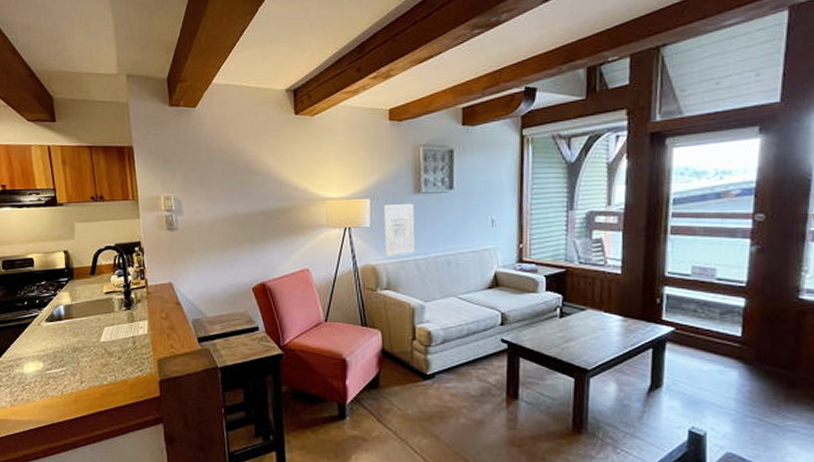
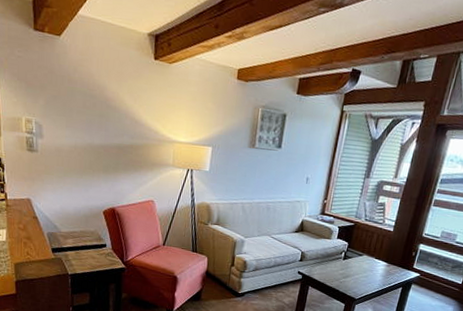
wall art: present [383,204,414,256] -> none [219,154,247,198]

